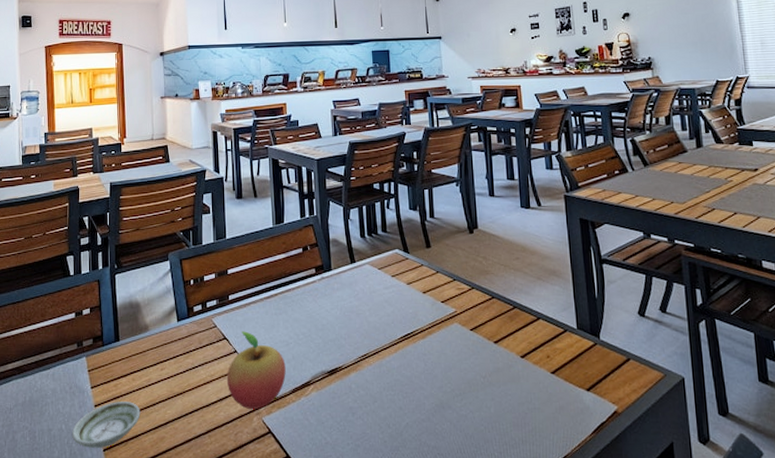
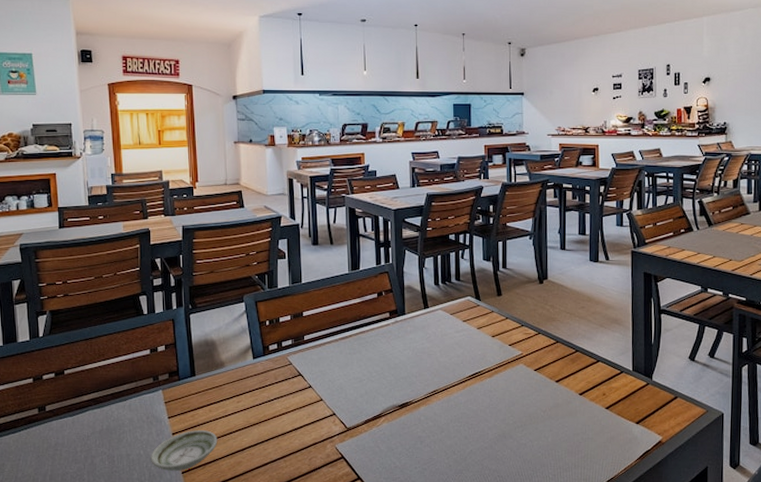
fruit: present [226,331,286,409] -> none [301,368,359,437]

